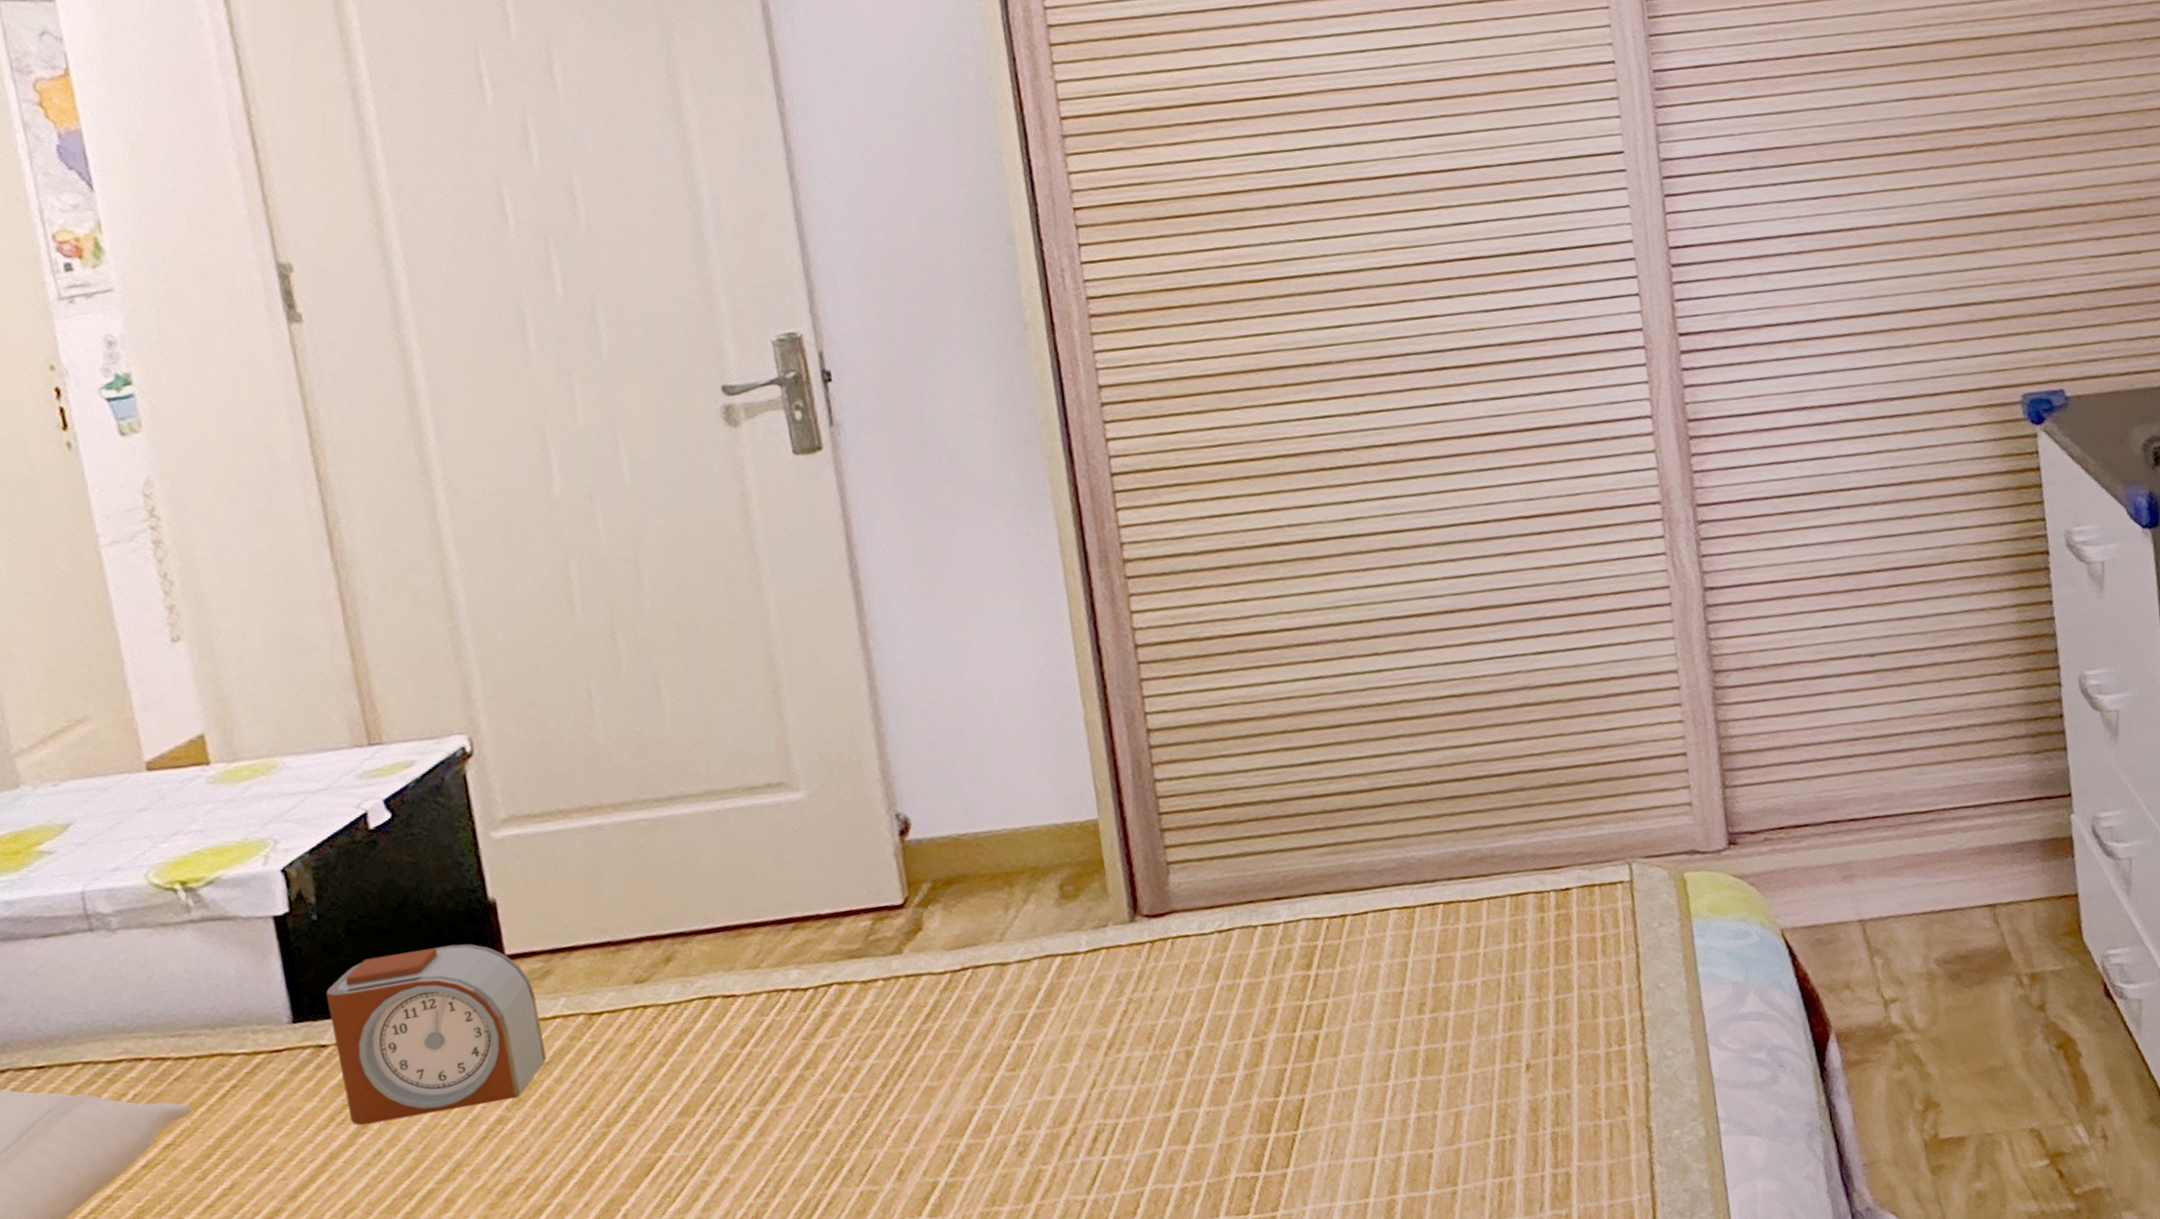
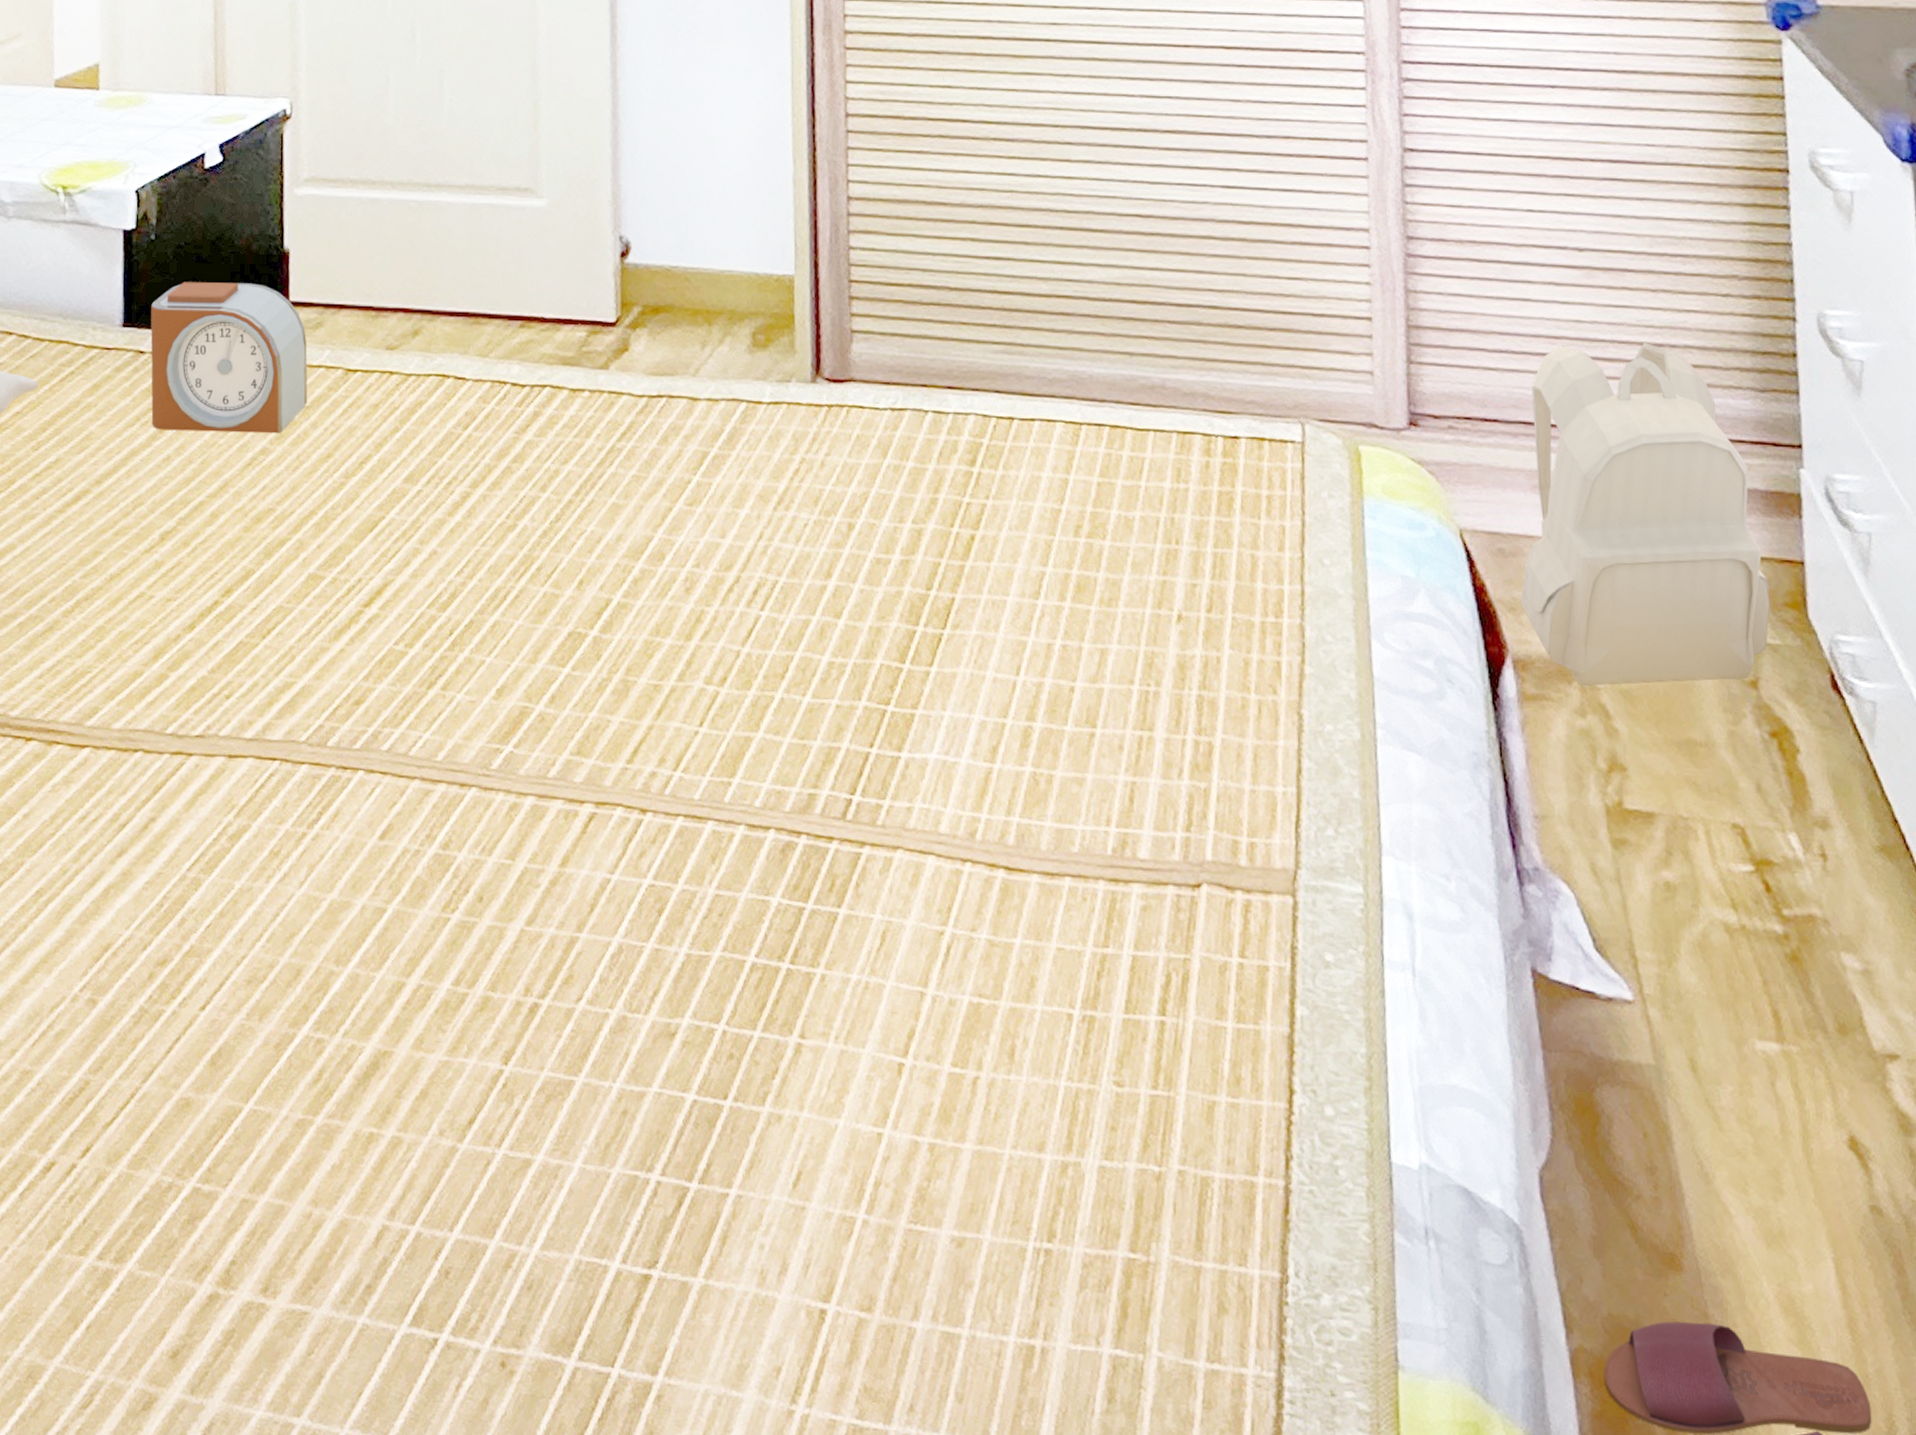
backpack: none [1836,729,2052,1044] -> present [1520,343,1771,687]

